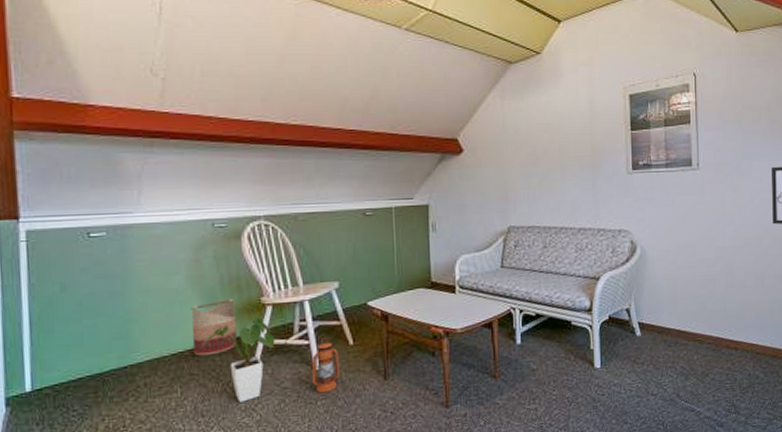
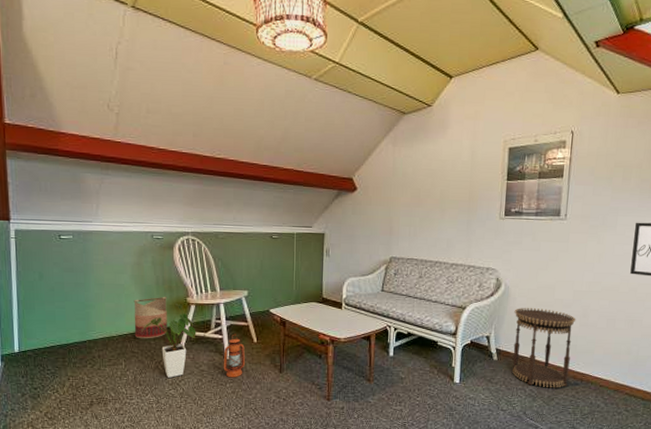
side table: none [654,270,722,363] -> present [512,307,576,388]

